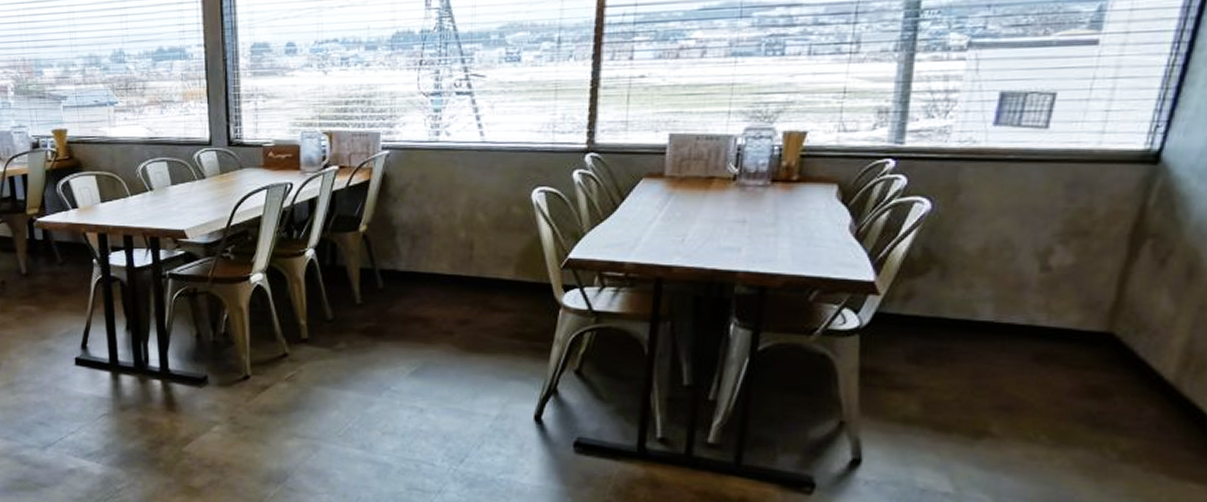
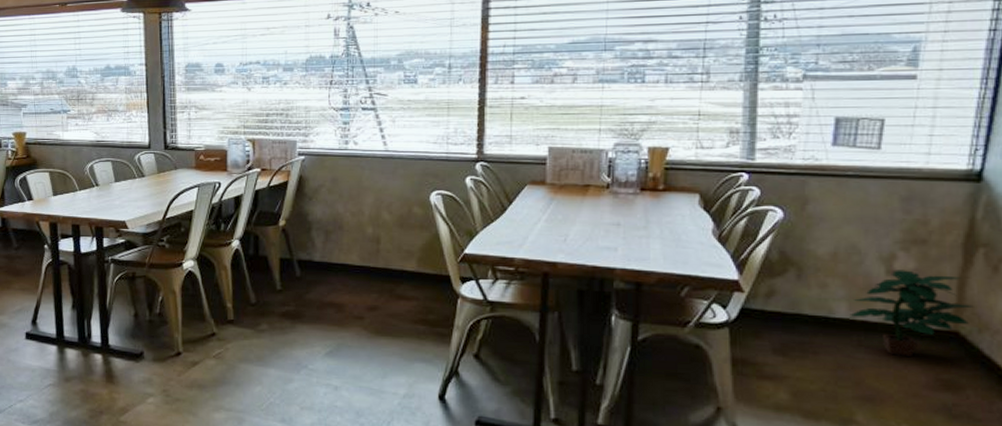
potted plant: none [996,266,1134,361] -> present [851,270,974,356]

